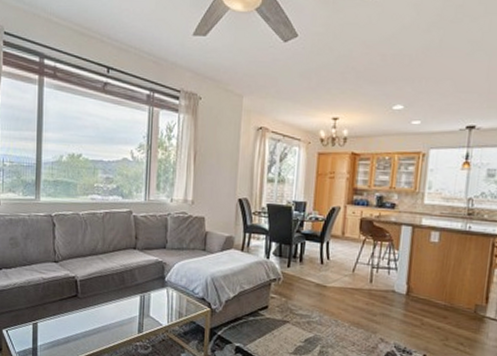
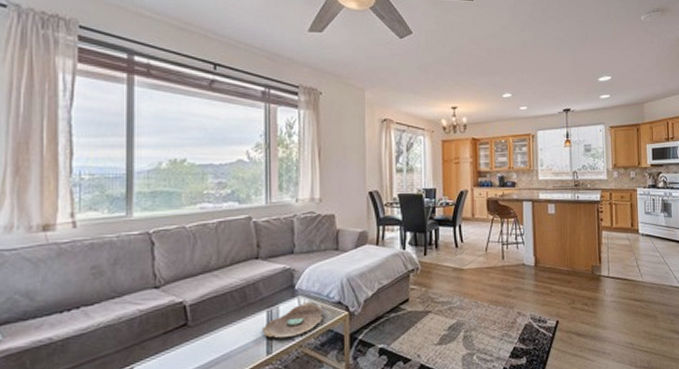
decorative bowl: none [136,293,189,322] -> present [263,301,324,339]

